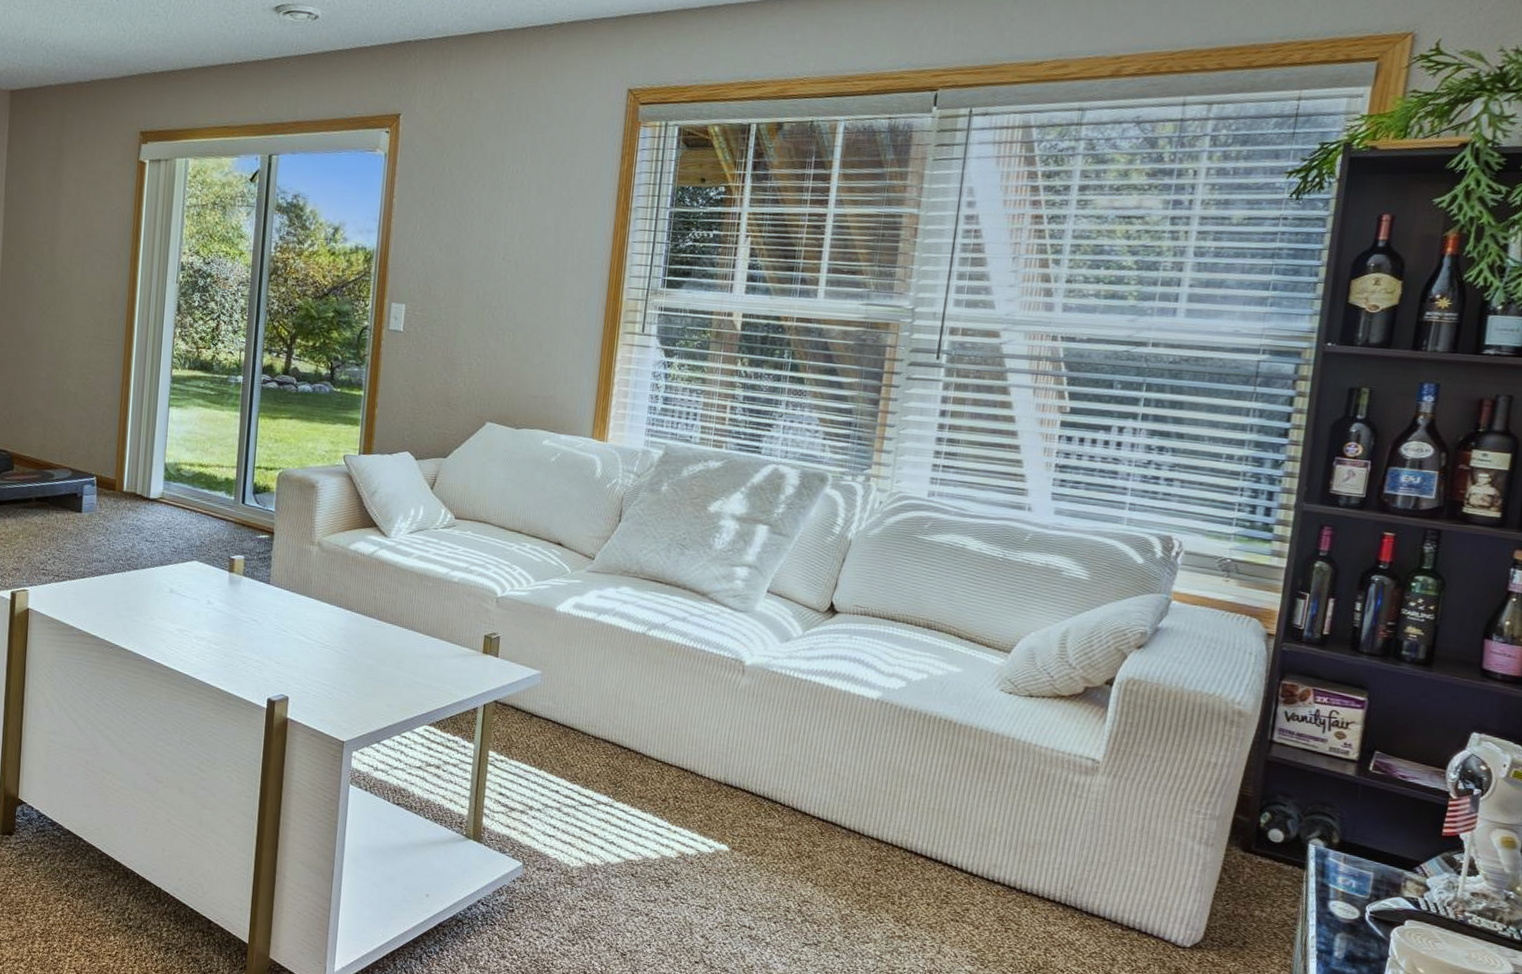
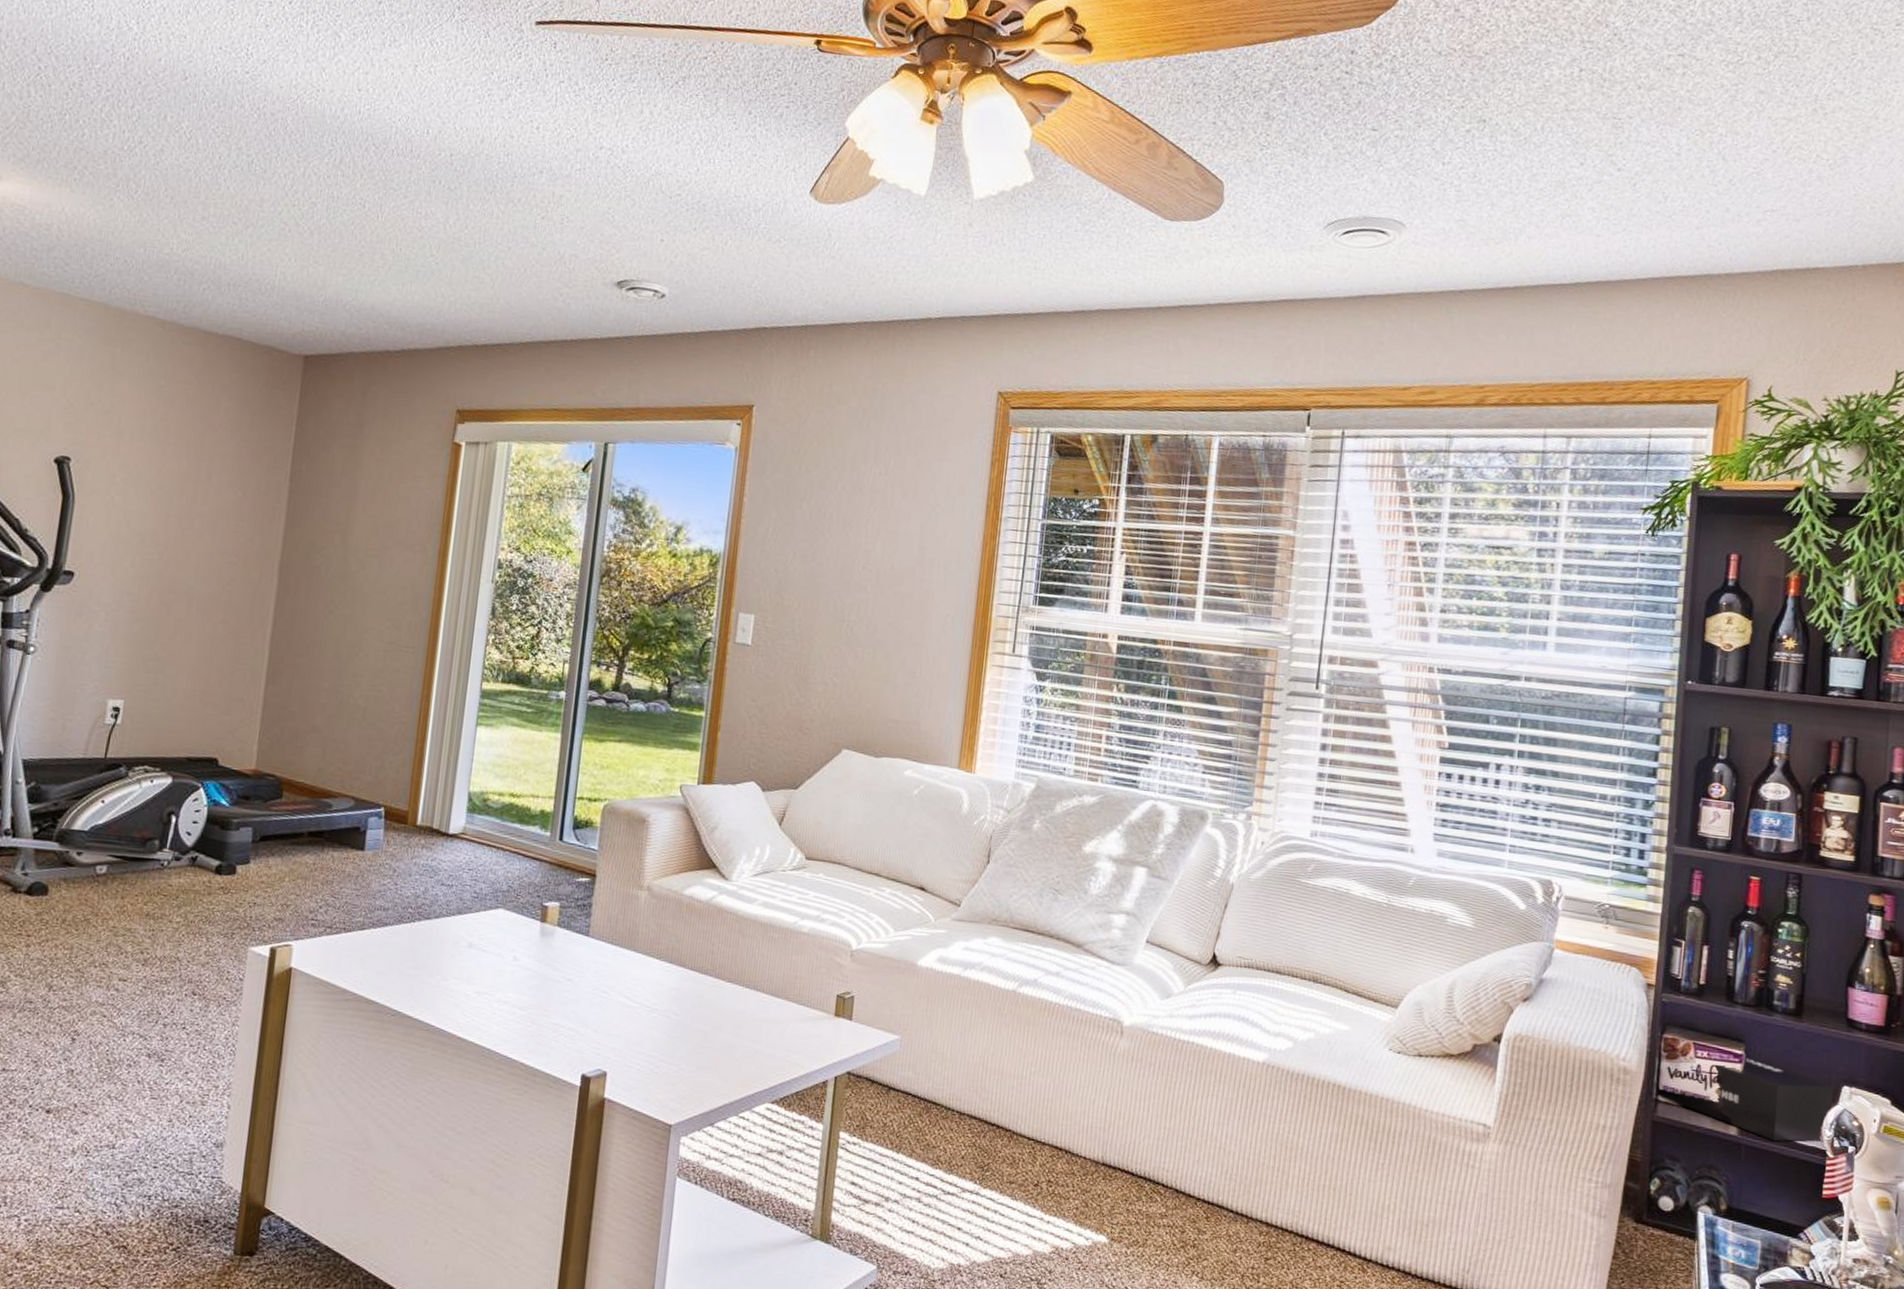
box: none [1271,702,1462,783] -> present [1656,1056,1834,1142]

